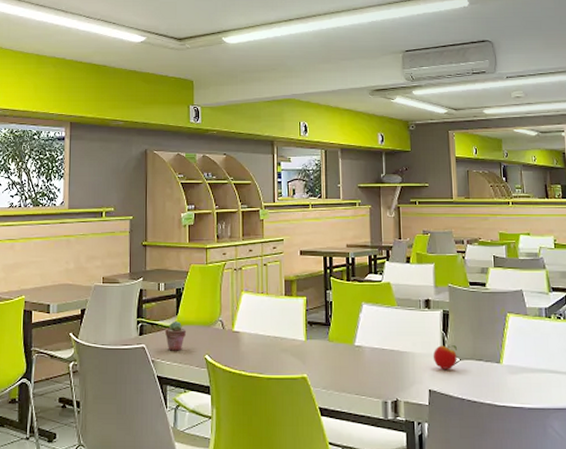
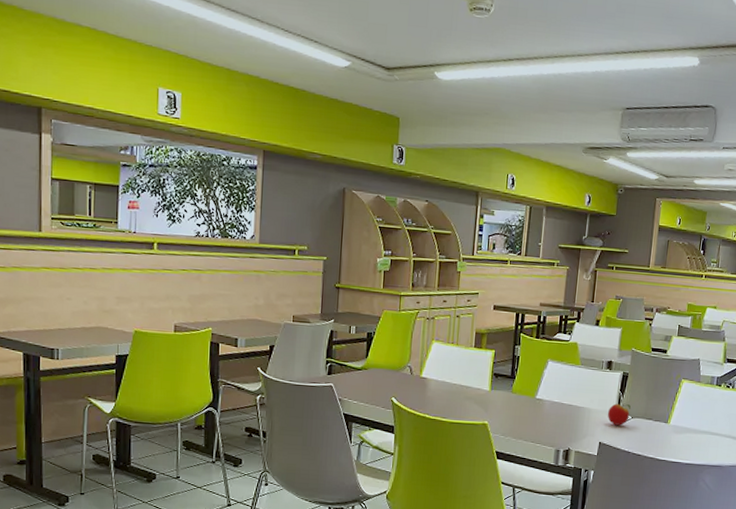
potted succulent: present [165,321,187,351] -> none [354,364,375,392]

